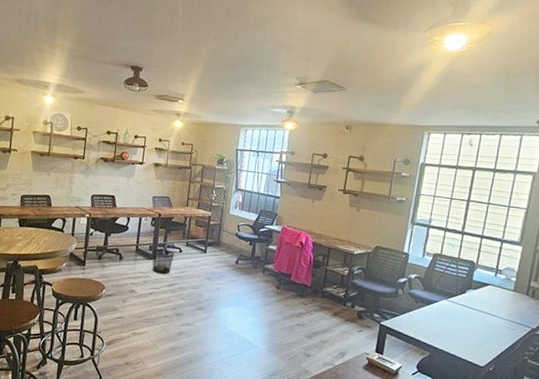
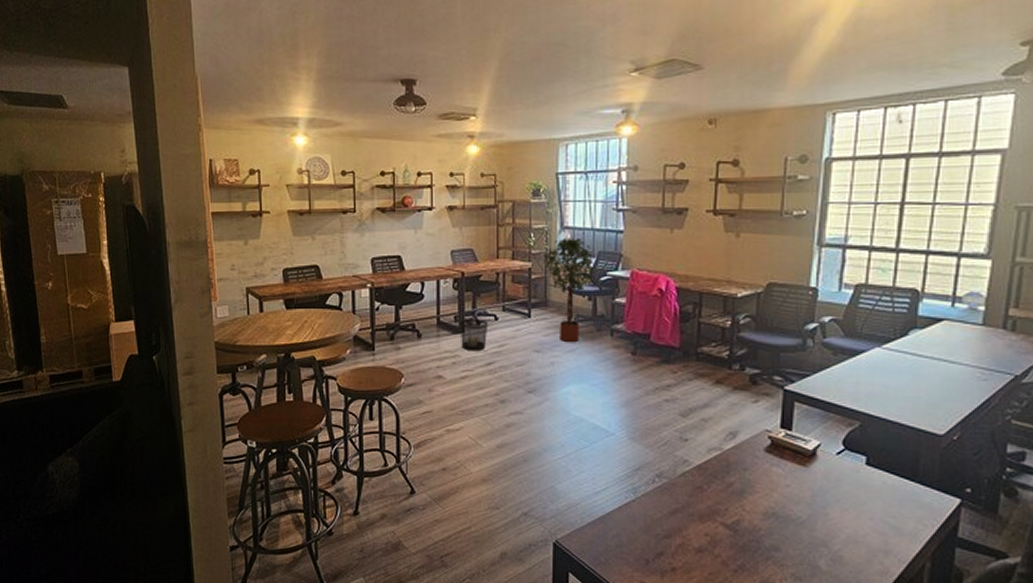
potted tree: none [220,197,259,275] -> present [543,237,598,343]

